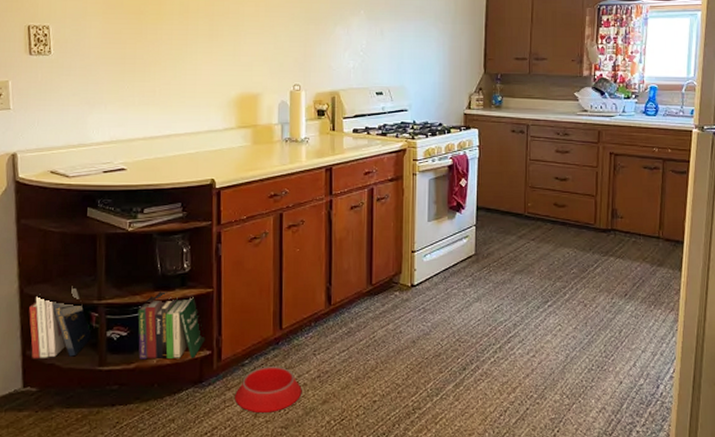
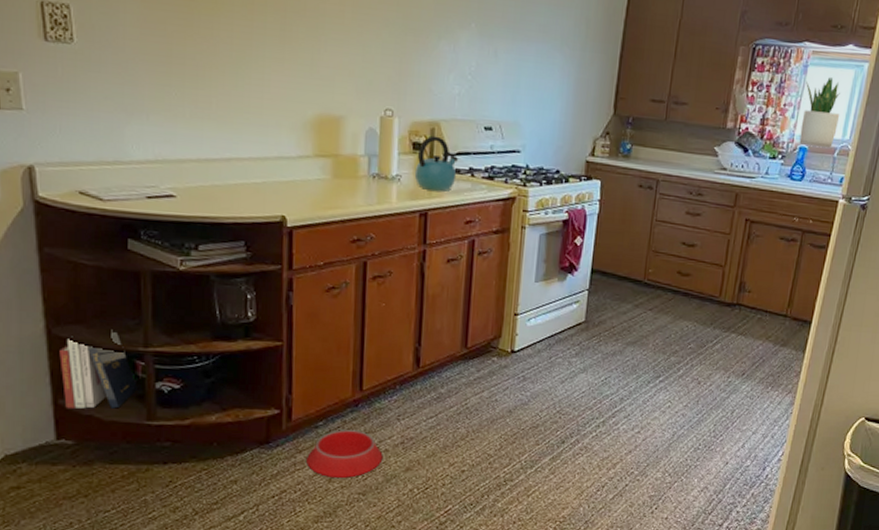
books: present [137,292,205,360] -> none [192,342,273,417]
kettle: none [320,103,355,150] -> present [414,135,458,192]
planter: none [648,26,682,86] -> present [799,77,840,149]

